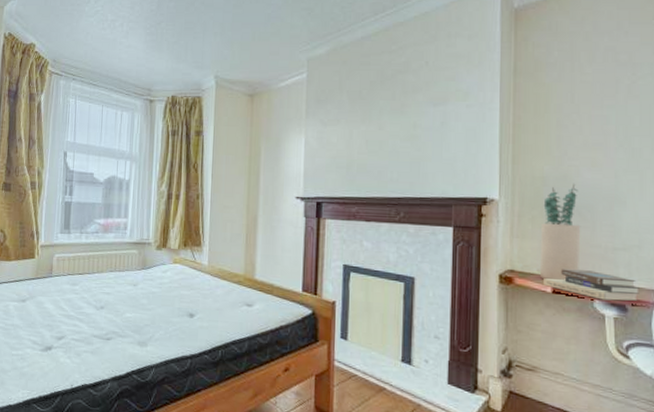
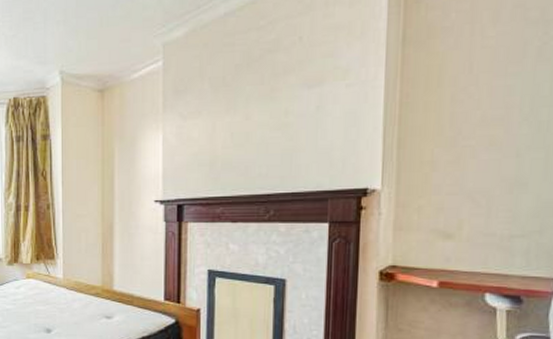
vase: present [539,184,581,280] -> none [424,167,474,274]
books: present [543,269,639,301] -> none [429,261,538,293]

